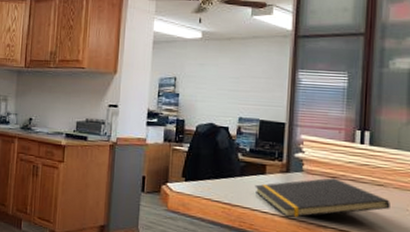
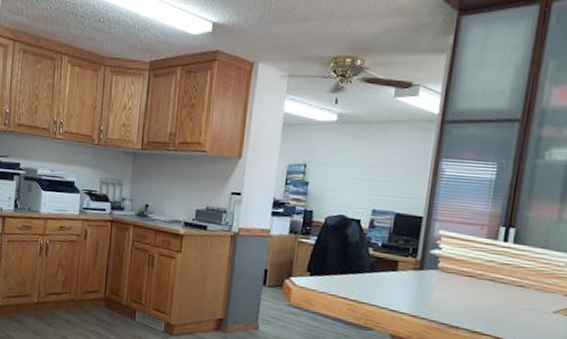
notepad: present [255,178,390,218] -> none [384,276,530,317]

